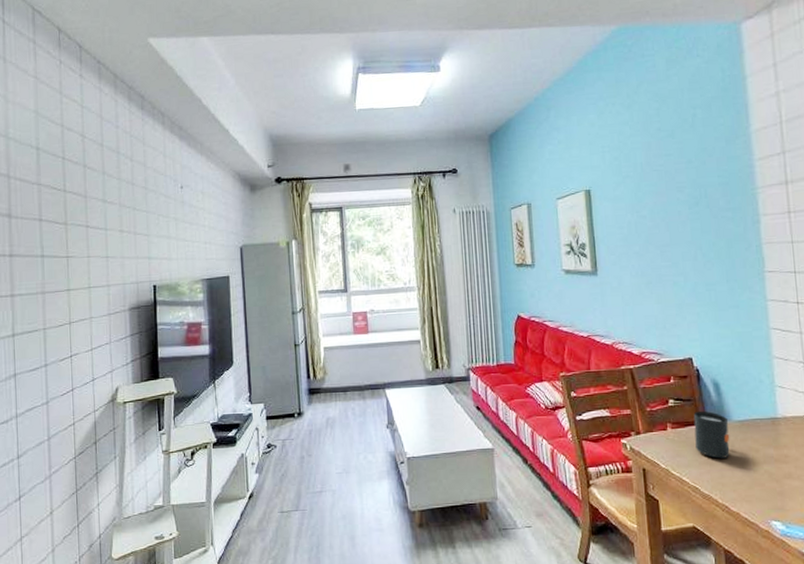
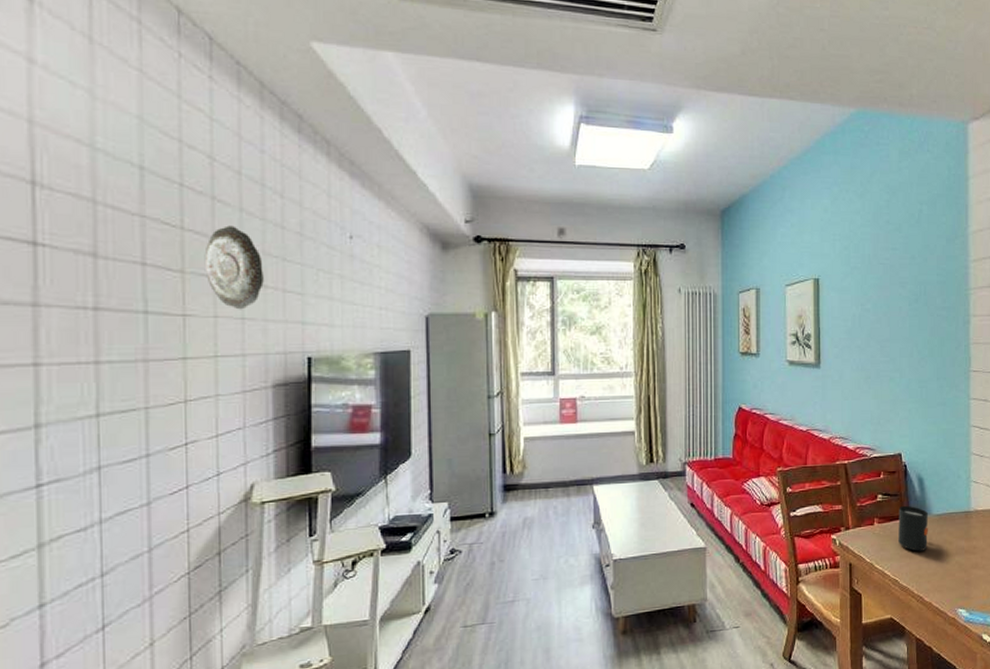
decorative plate: none [80,186,121,251] -> present [204,225,264,310]

